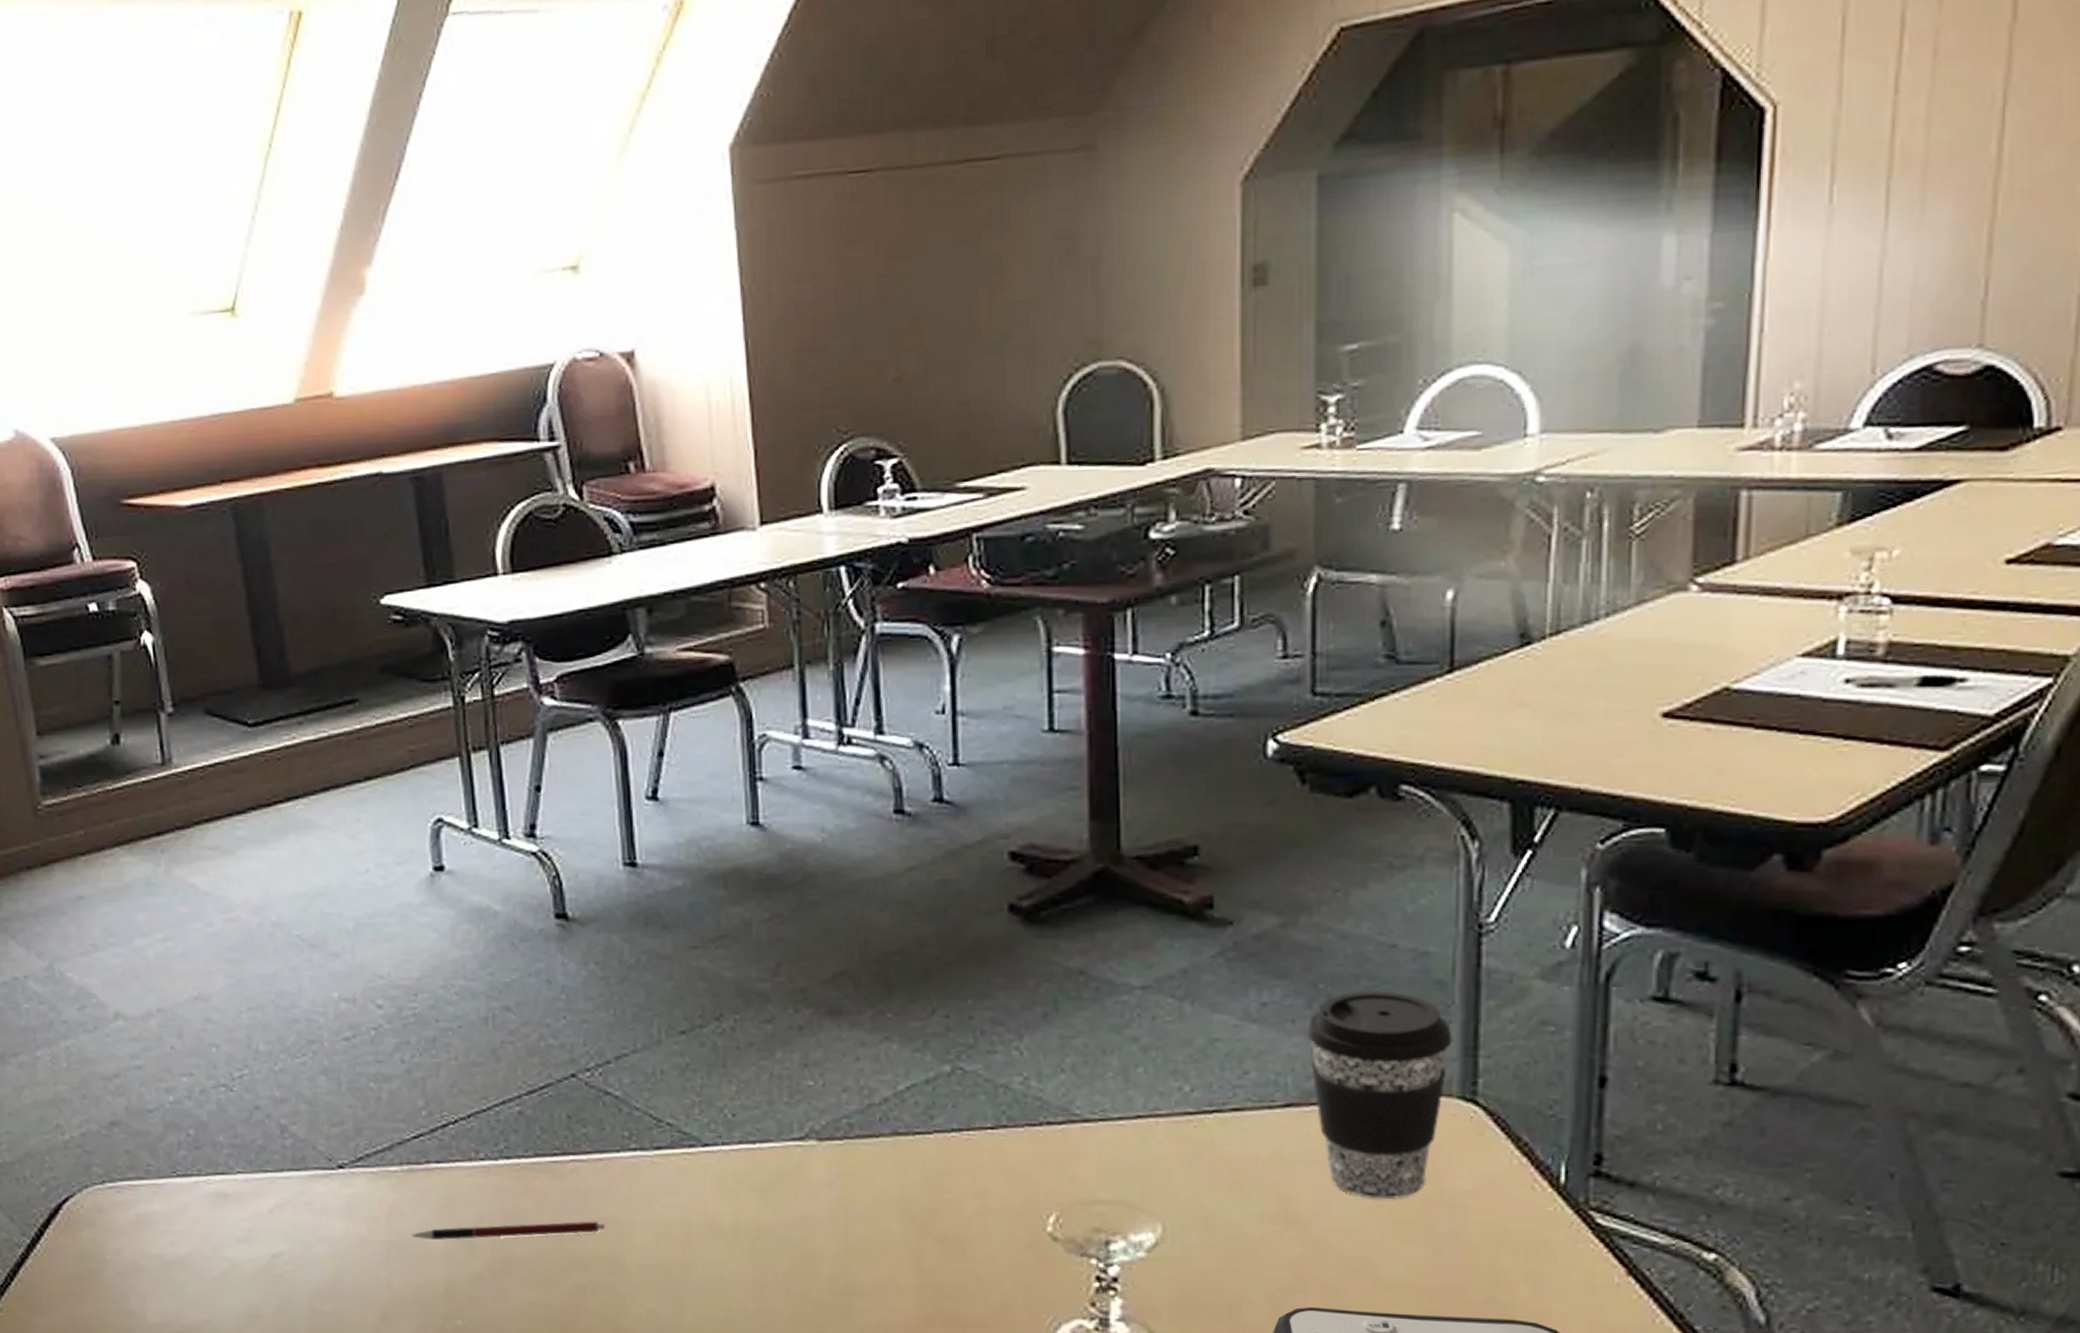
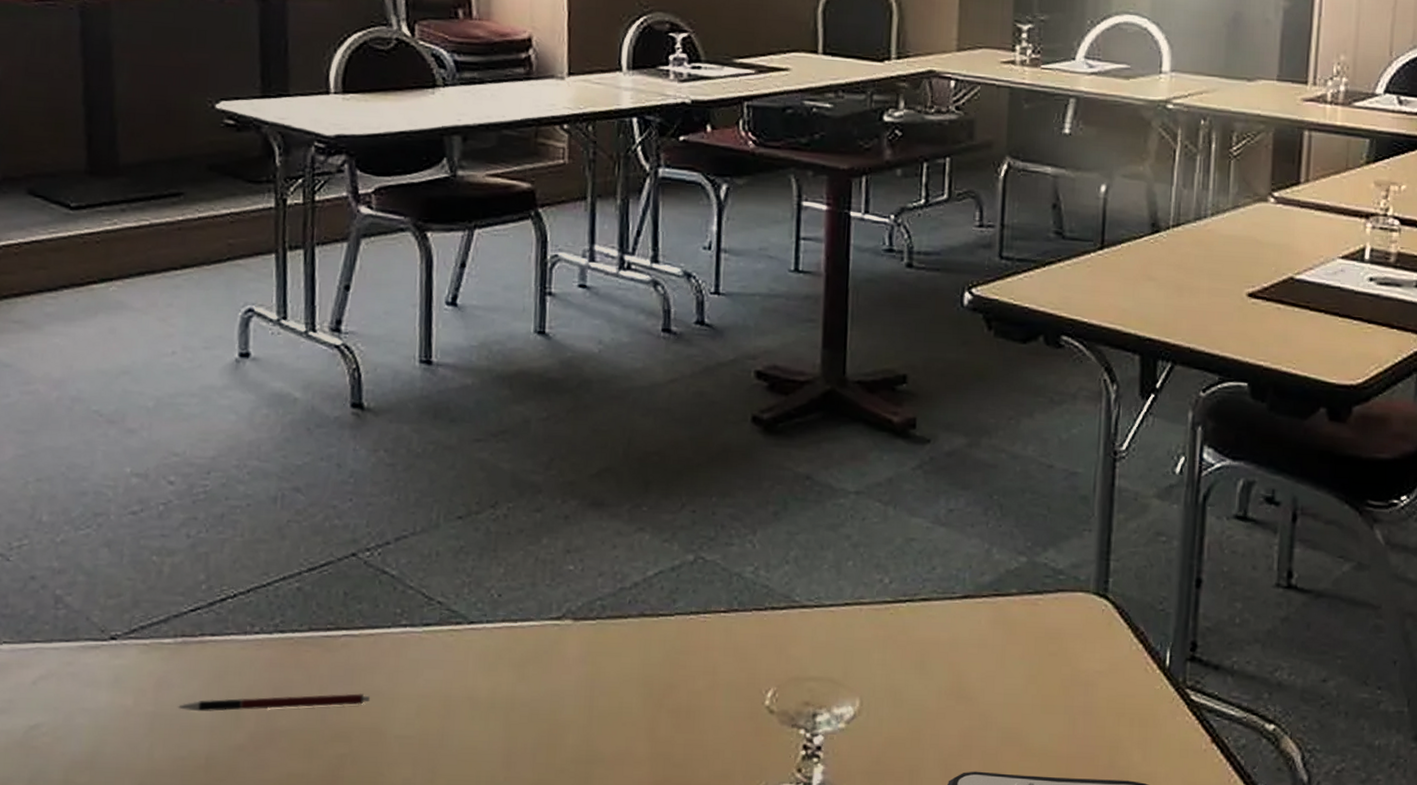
coffee cup: present [1307,991,1453,1200] -> none [982,502,1092,679]

